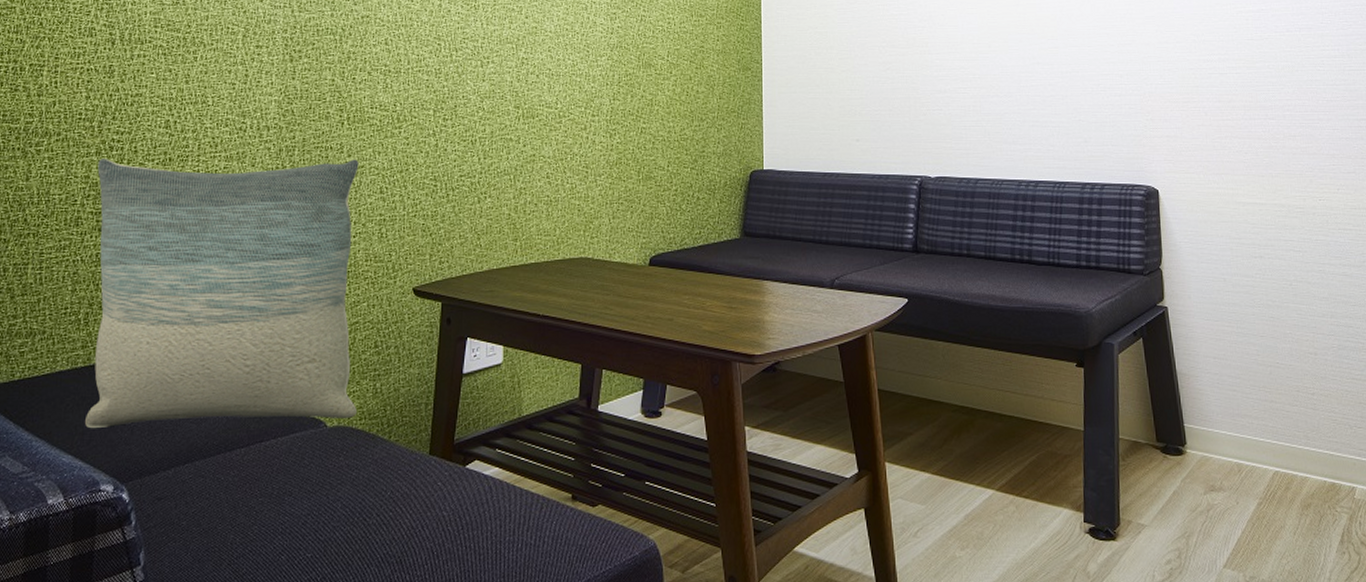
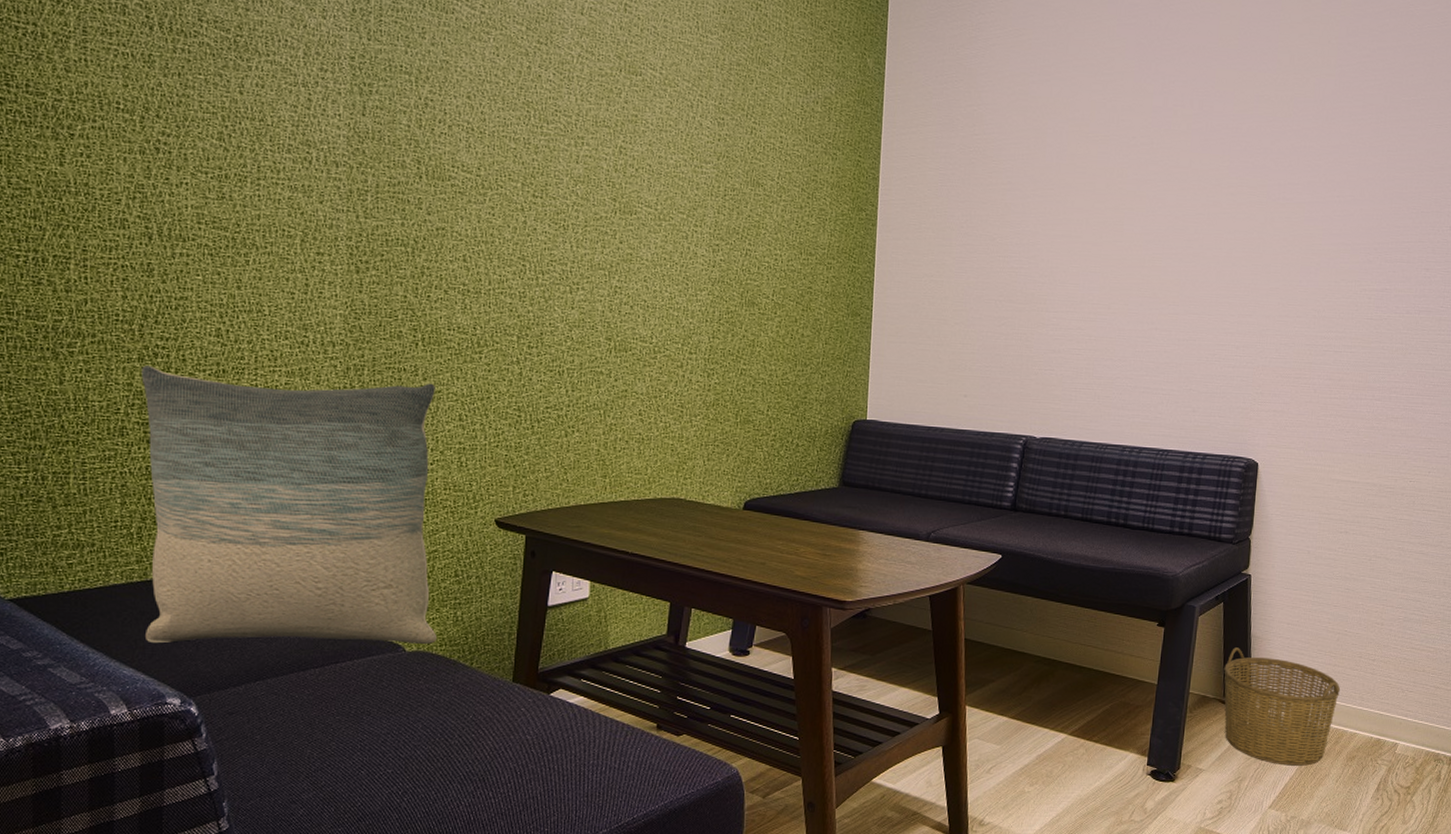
basket: none [1153,386,1283,517] -> present [1224,647,1341,766]

